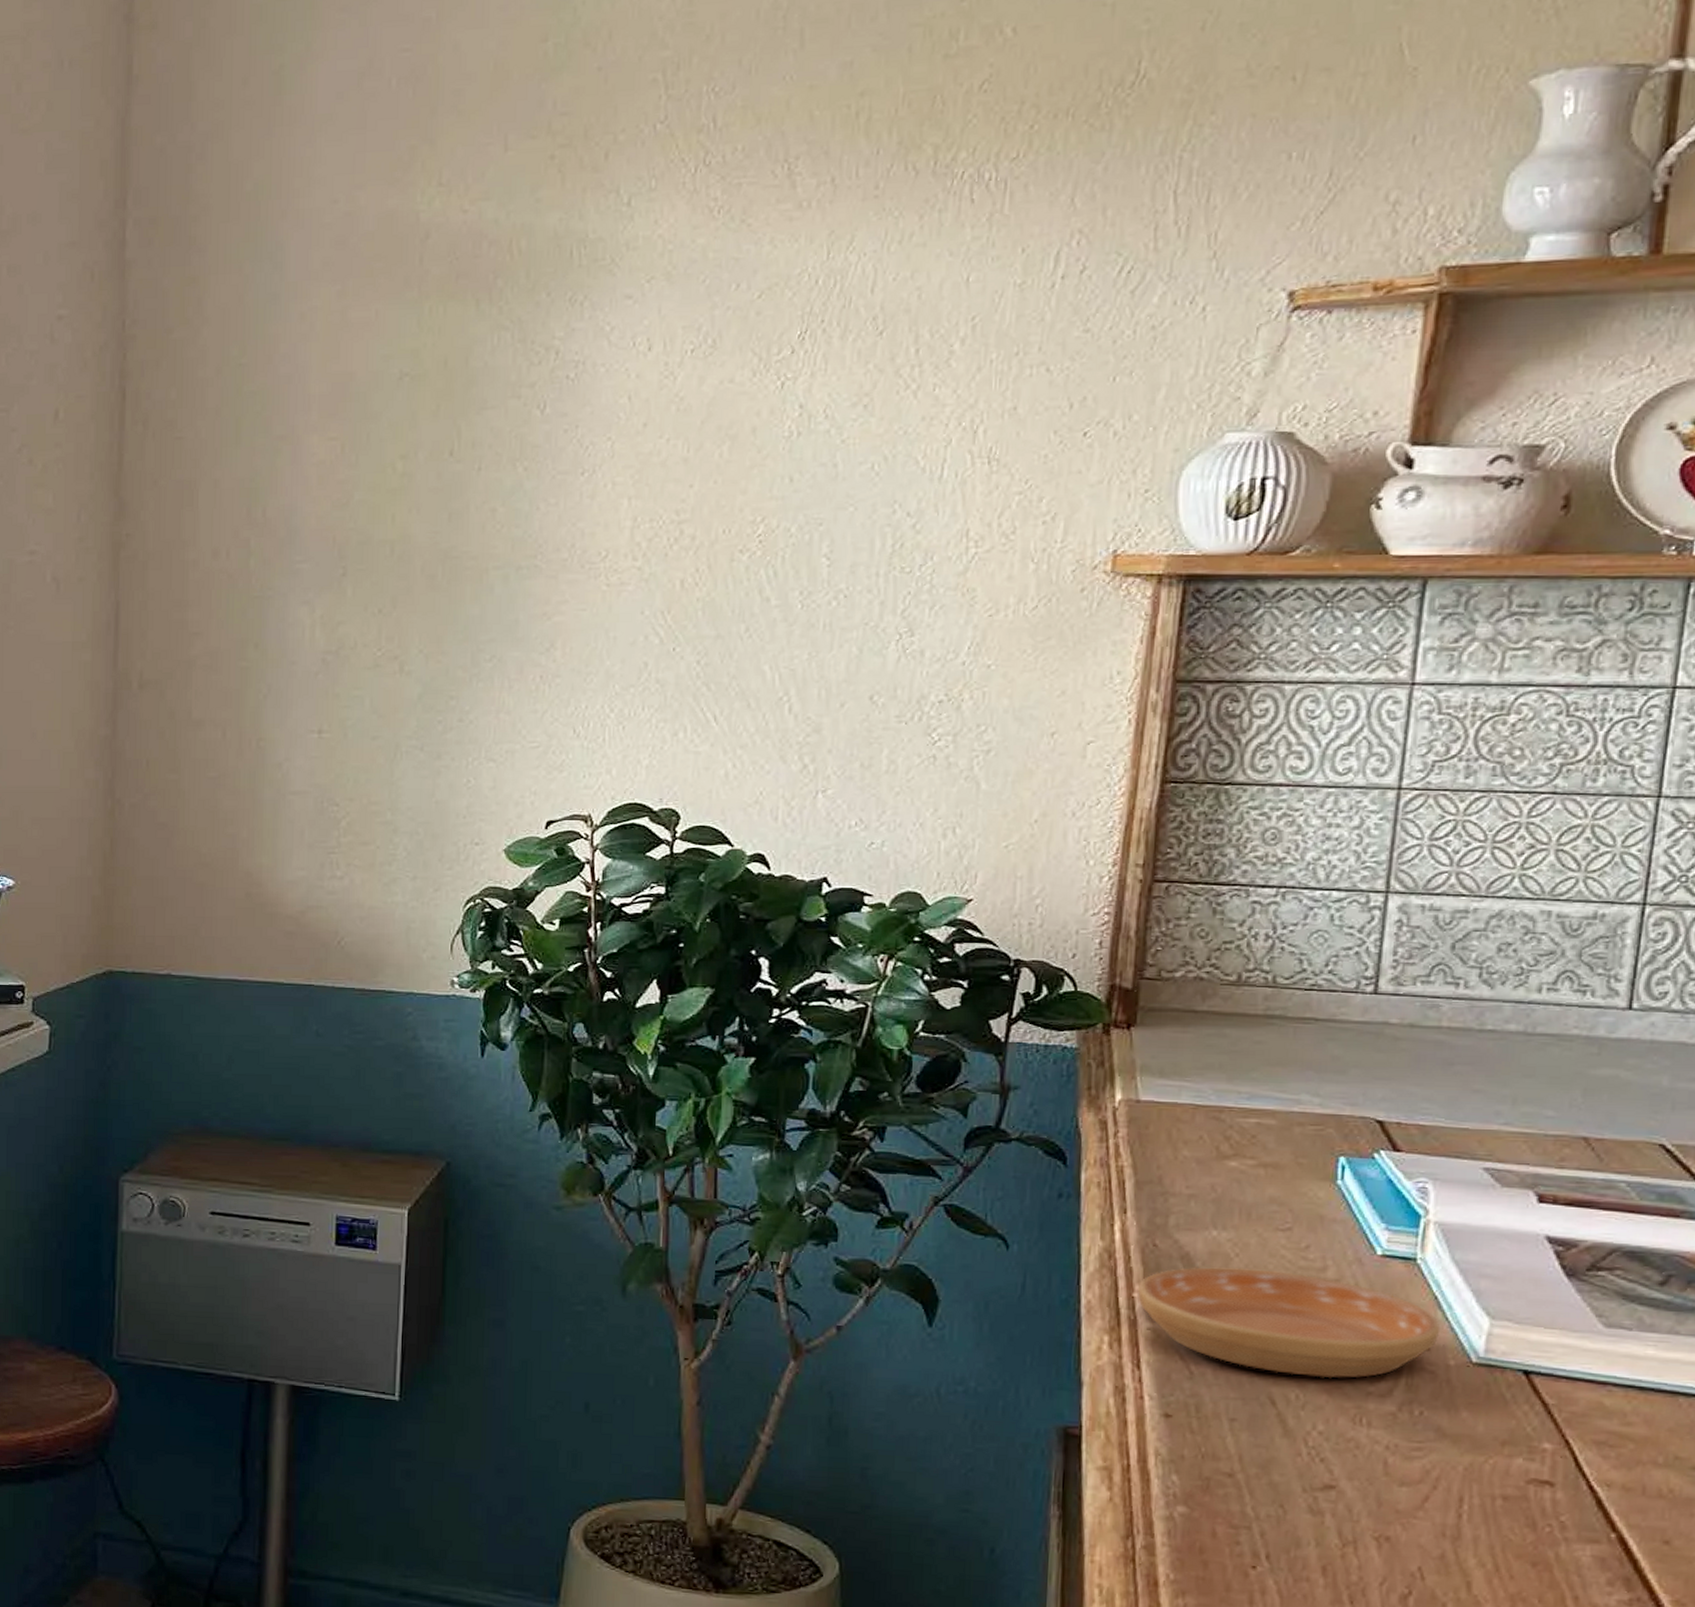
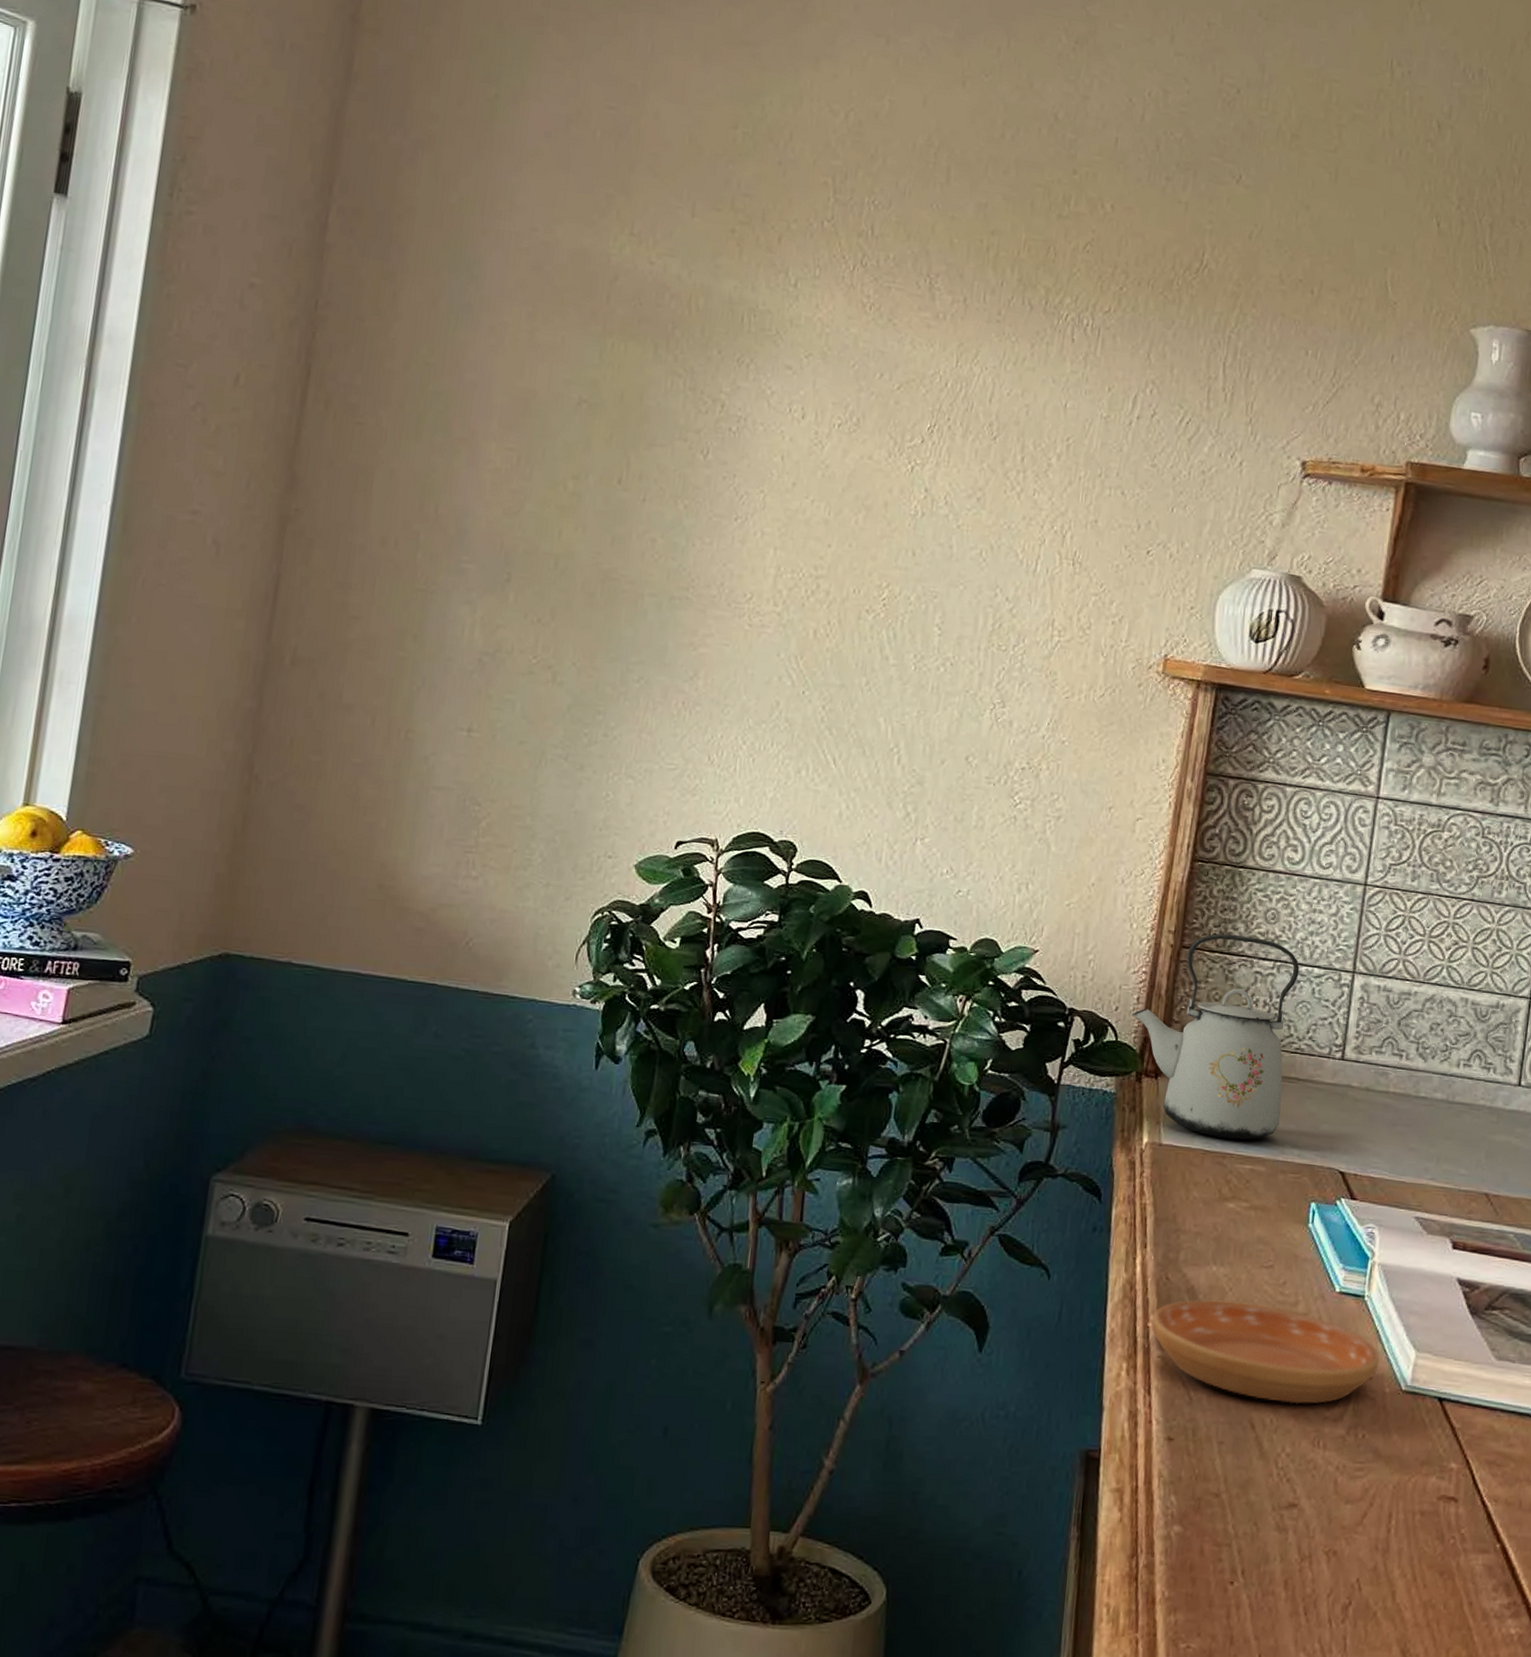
kettle: none [1094,861,1312,1092] -> present [1132,933,1300,1140]

